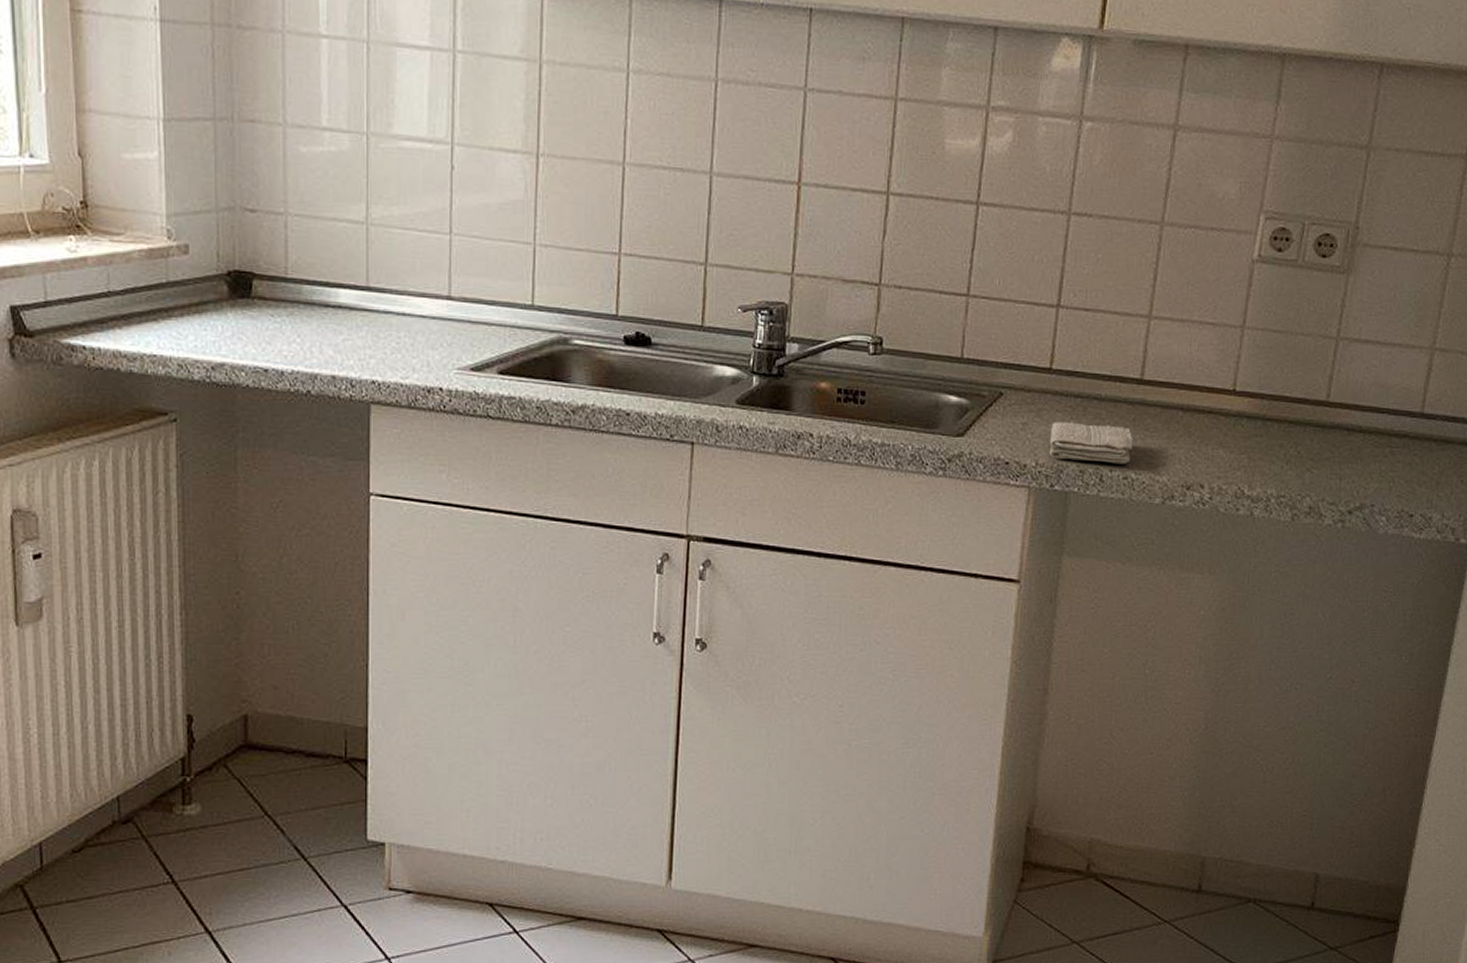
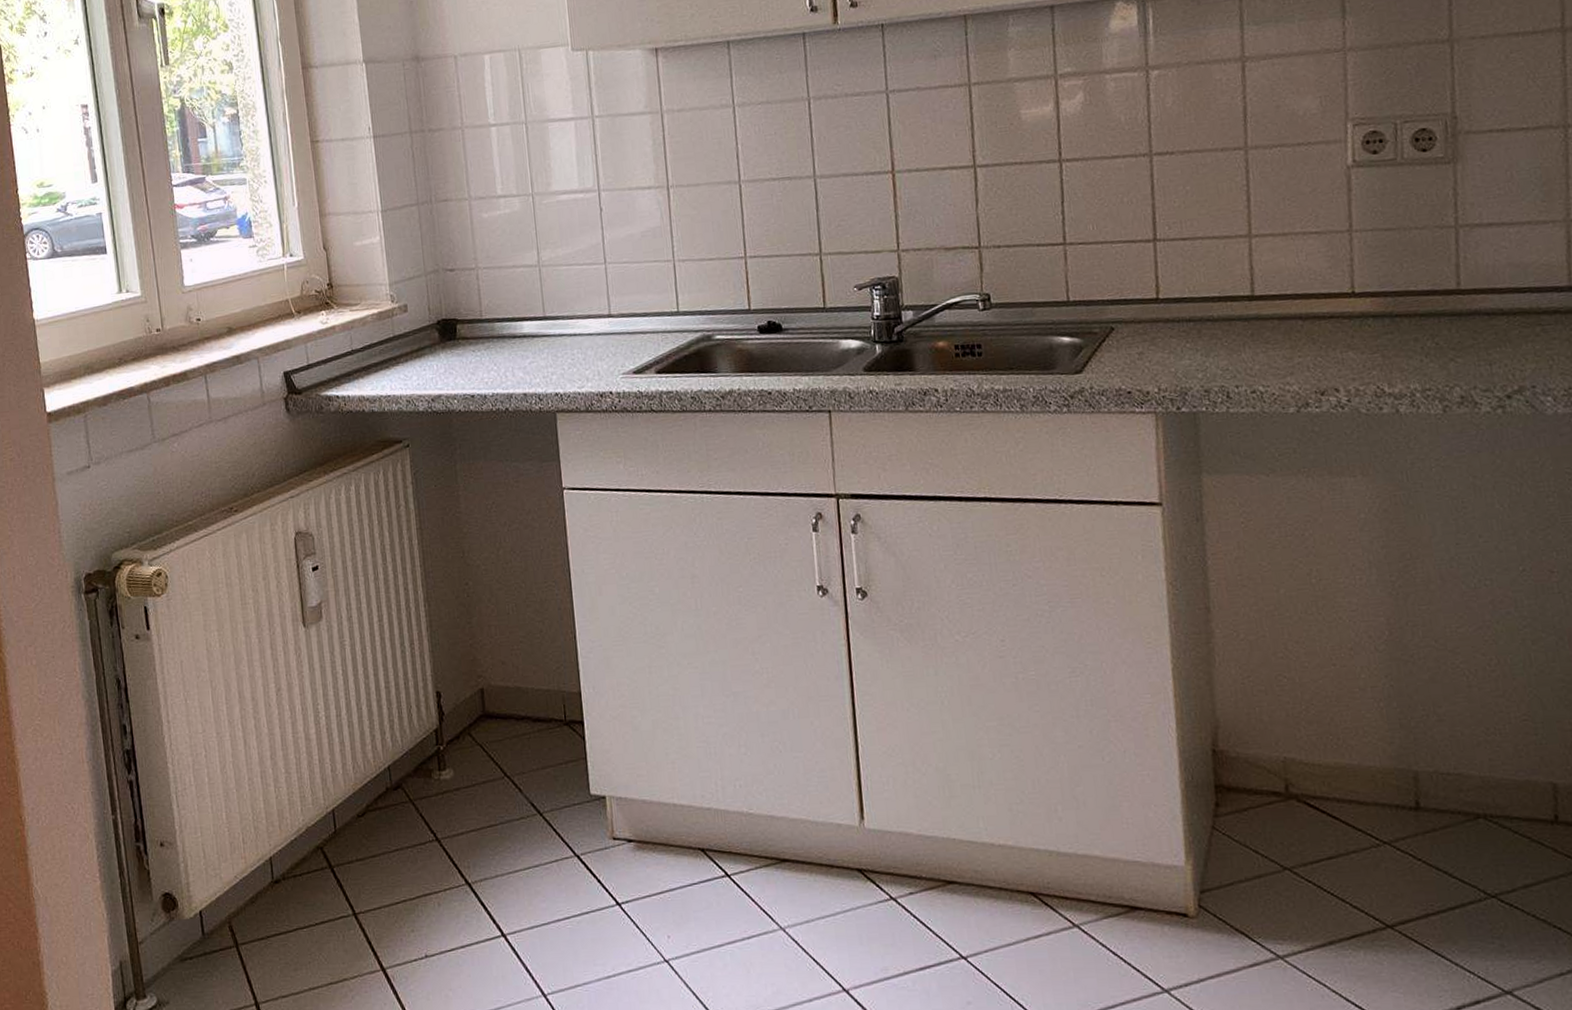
washcloth: present [1049,422,1133,465] -> none [1167,343,1256,382]

